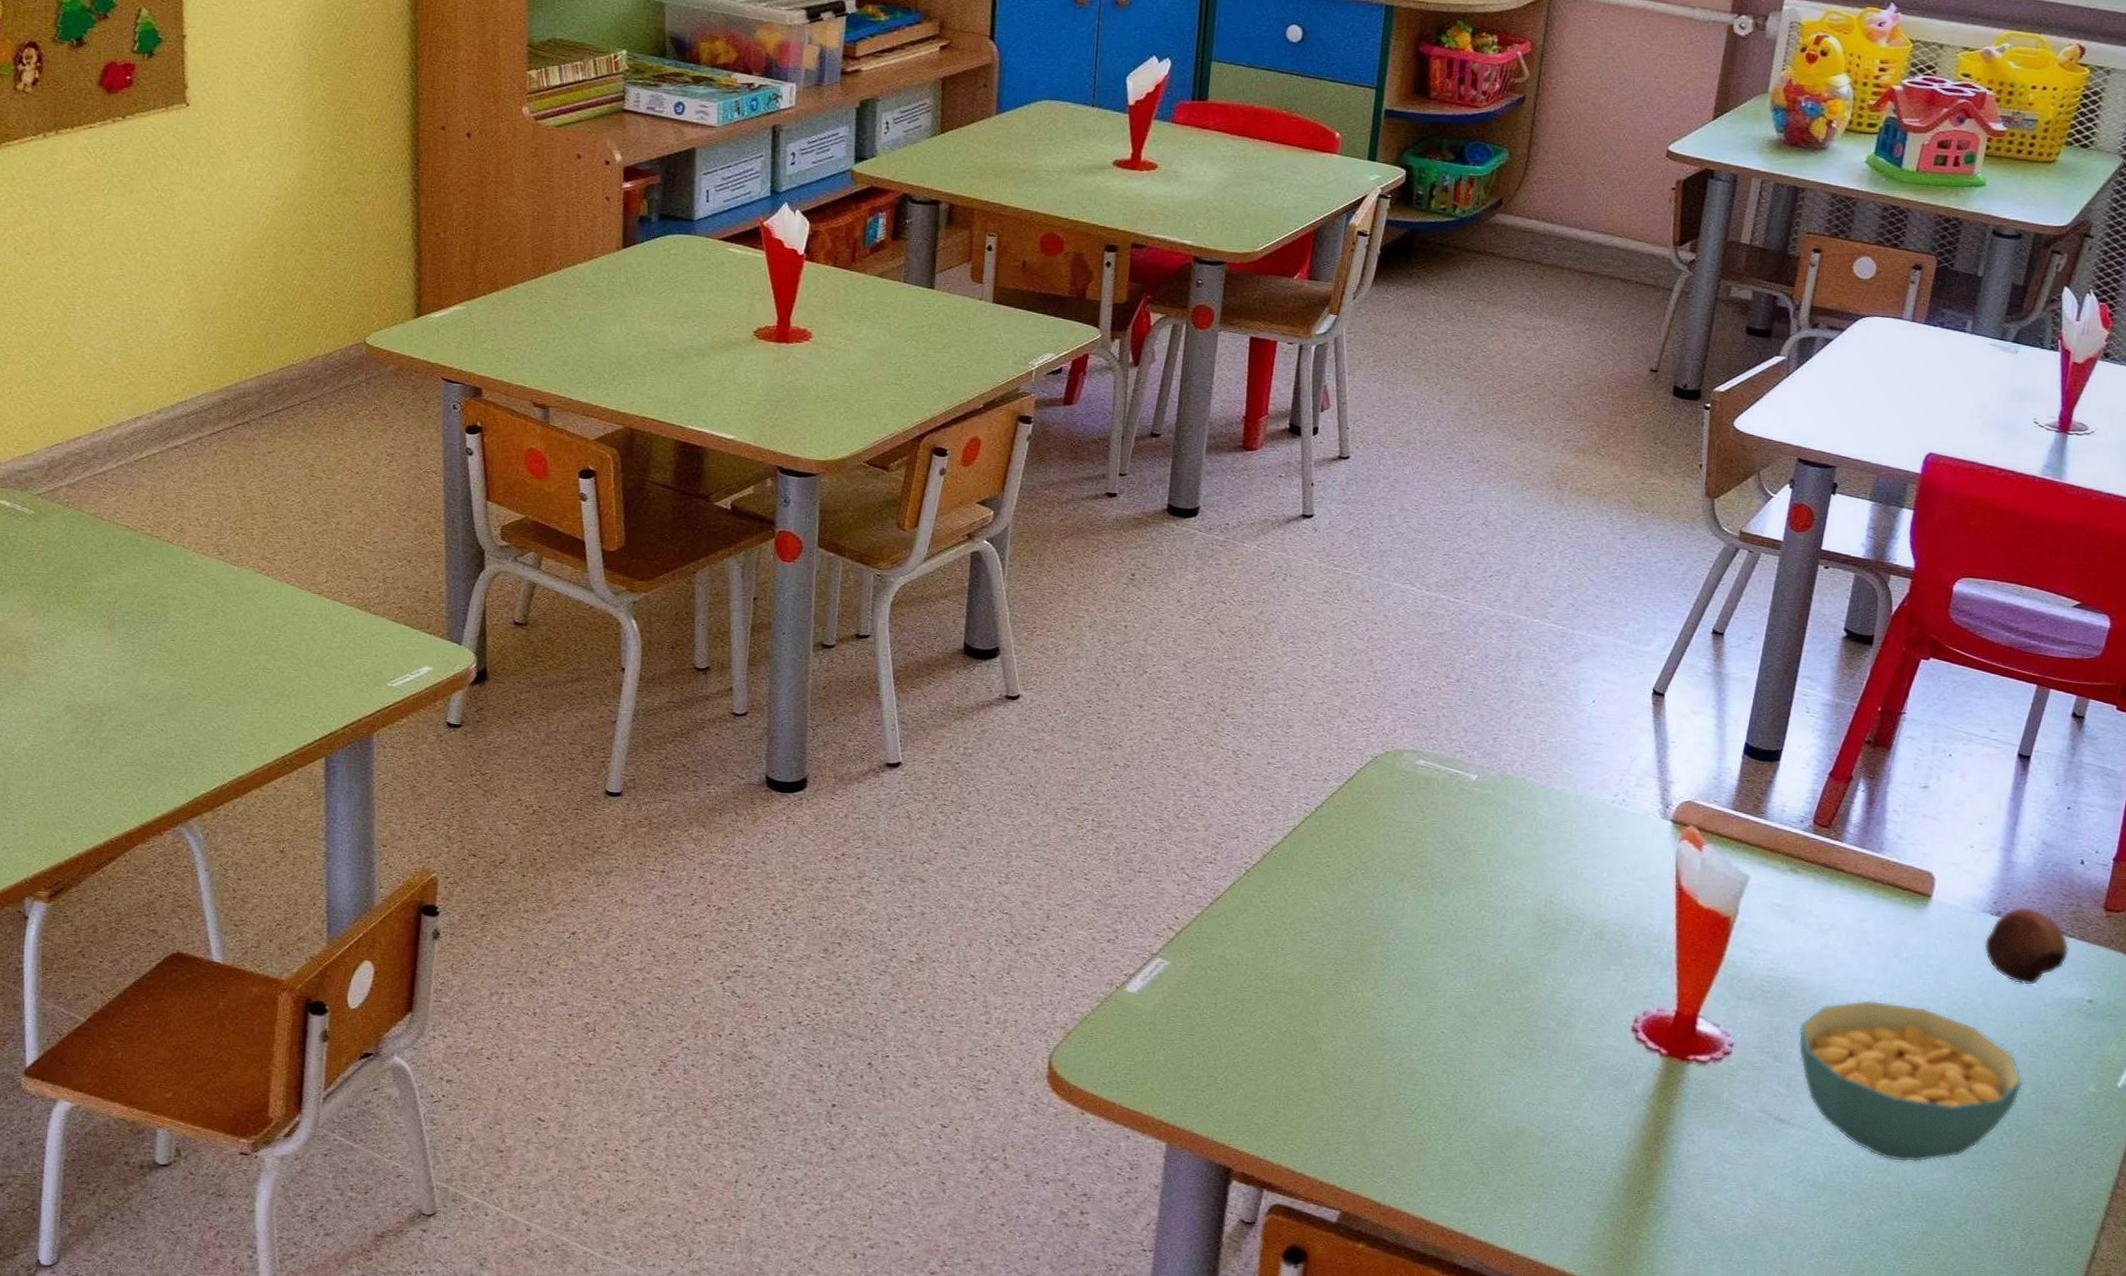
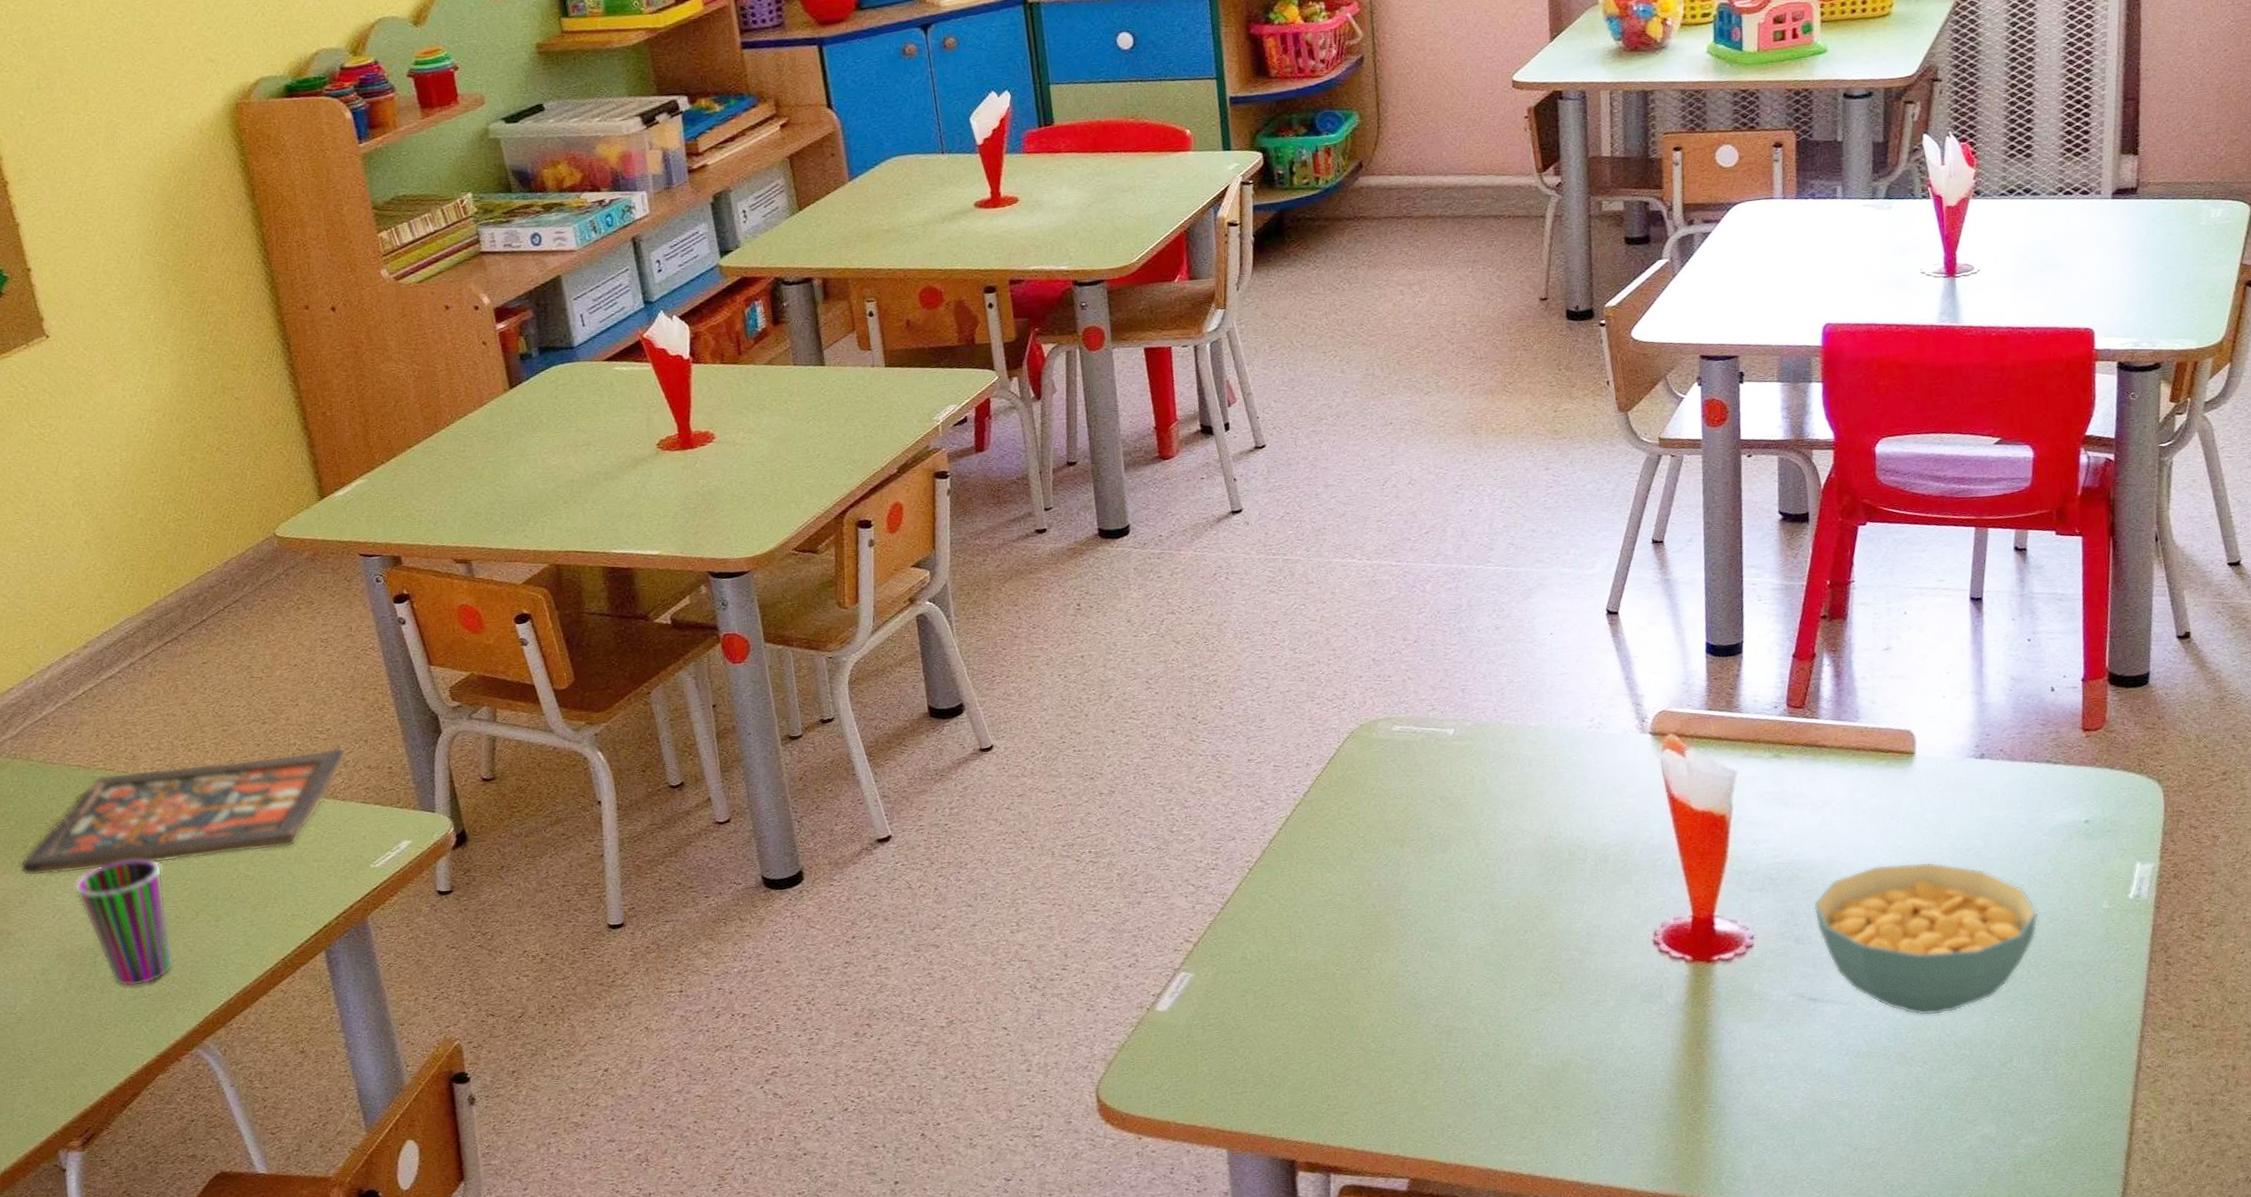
board game: none [49,540,387,649] -> present [20,747,346,877]
cup: none [96,628,185,754] -> present [74,859,173,987]
apple: present [1983,906,2069,986] -> none [1974,743,2057,820]

